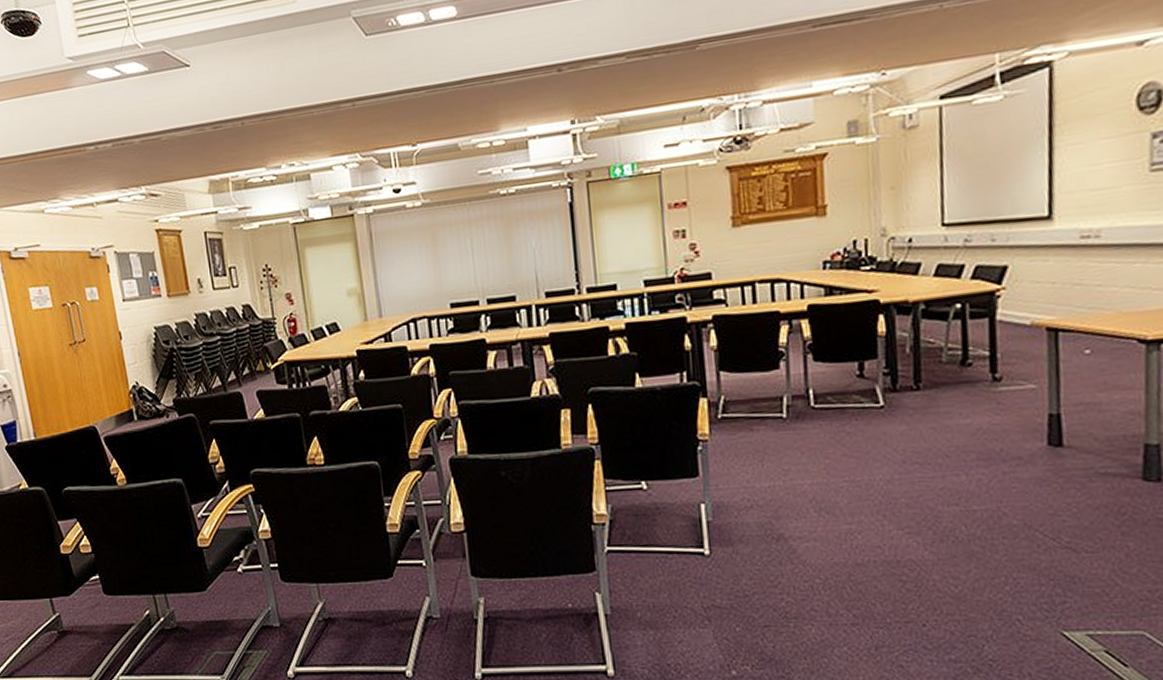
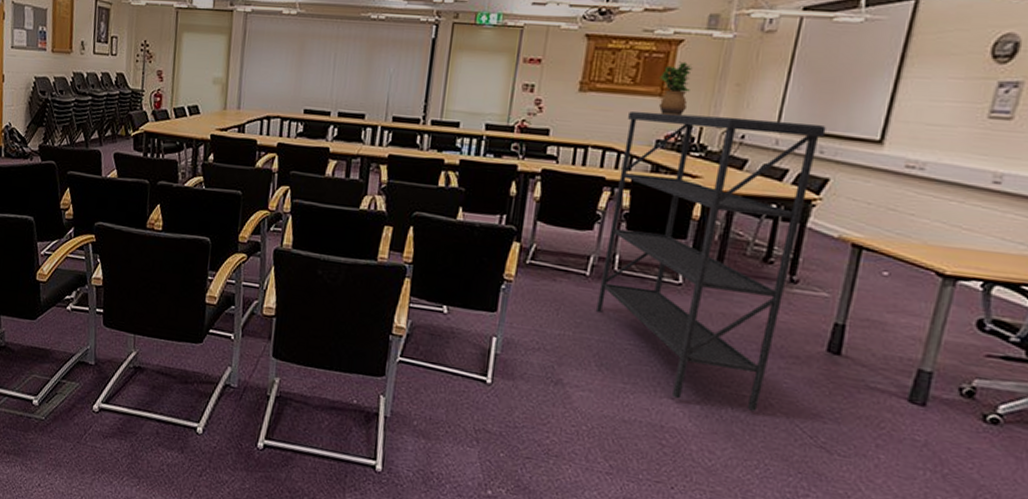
shelving unit: none [789,212,993,529] -> present [597,111,827,412]
potted plant: none [811,175,847,234] -> present [659,61,693,116]

